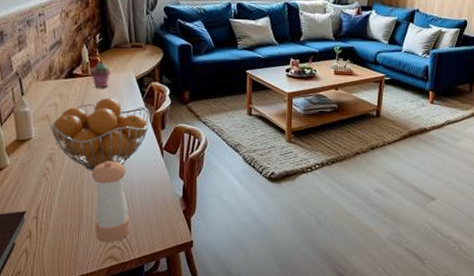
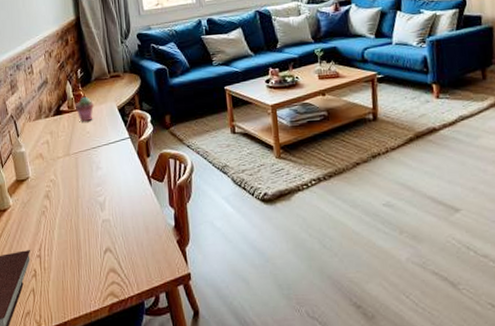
fruit basket: present [49,97,150,171] -> none [43,130,135,206]
pepper shaker: present [91,160,130,243] -> none [85,193,126,279]

